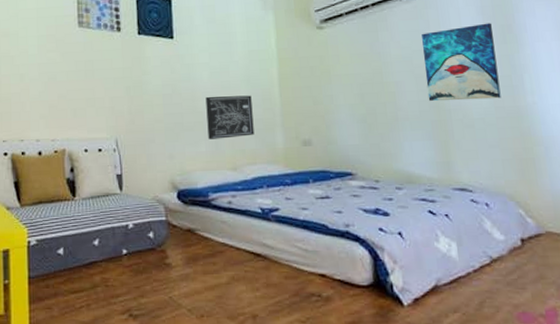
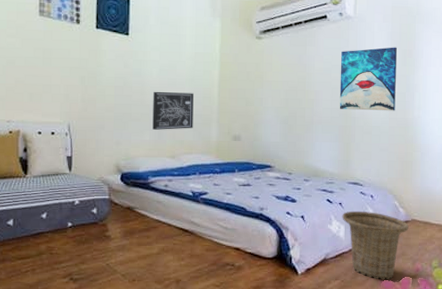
basket: none [451,223,544,312] -> present [342,211,409,280]

